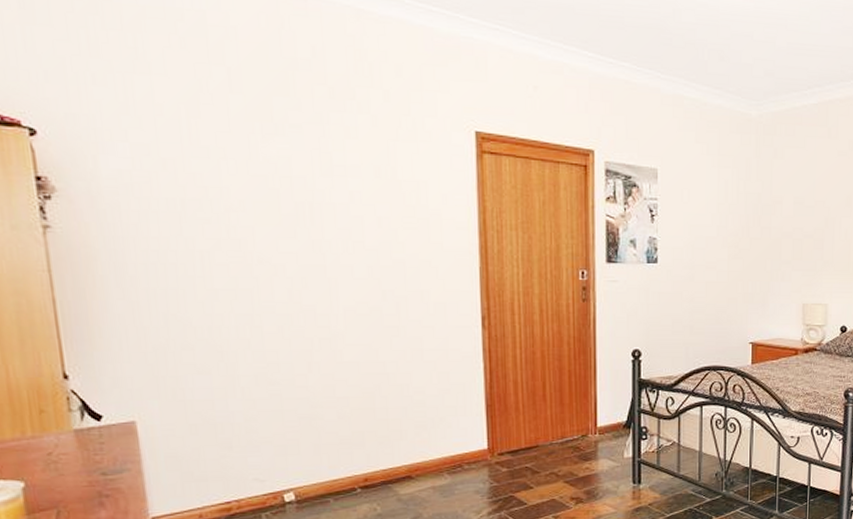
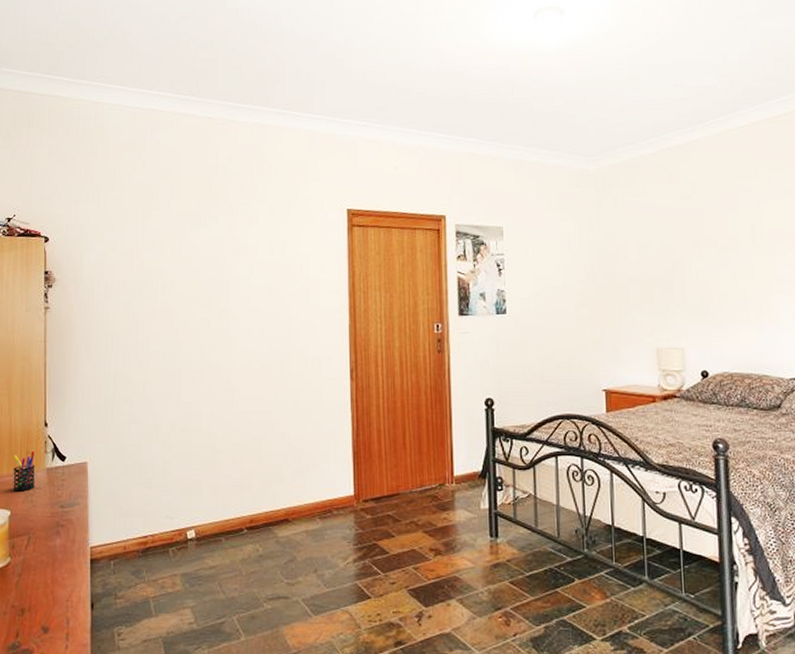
pen holder: none [18,409,59,459] -> present [13,450,36,492]

